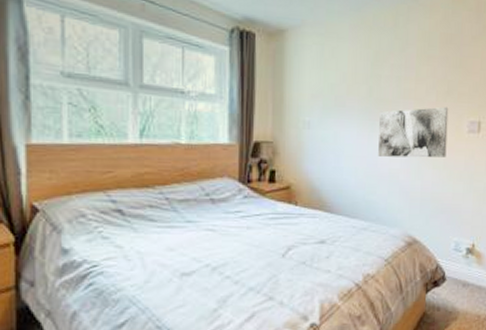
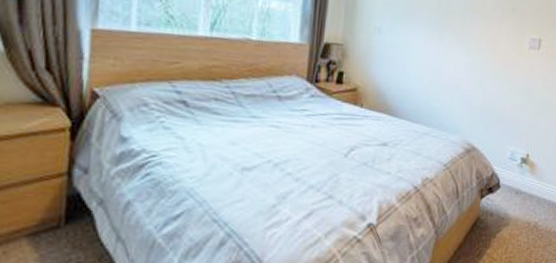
wall art: present [378,106,449,158] -> none [444,22,513,71]

